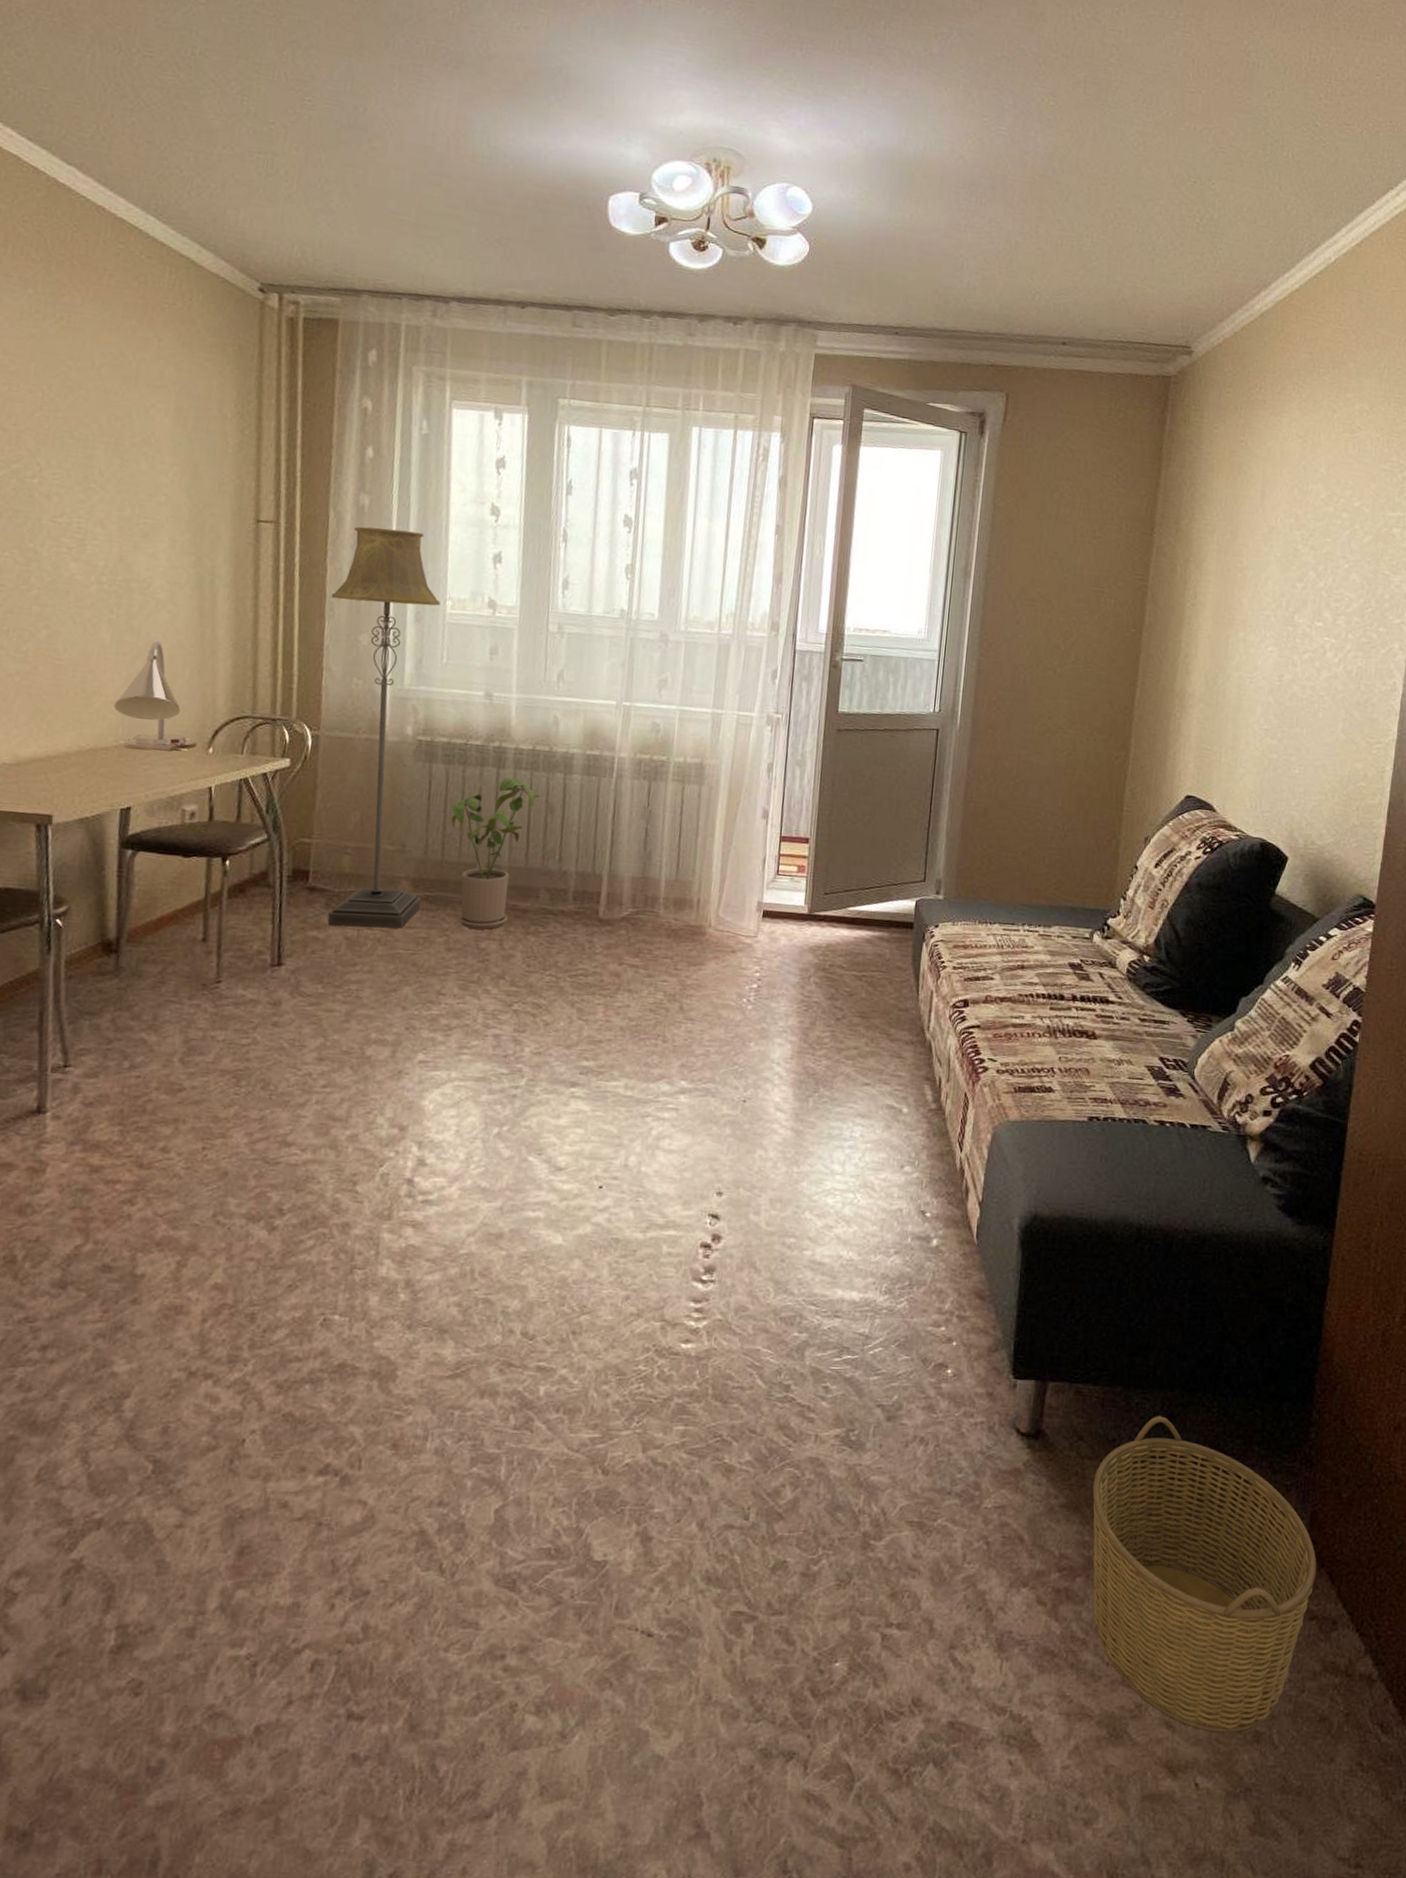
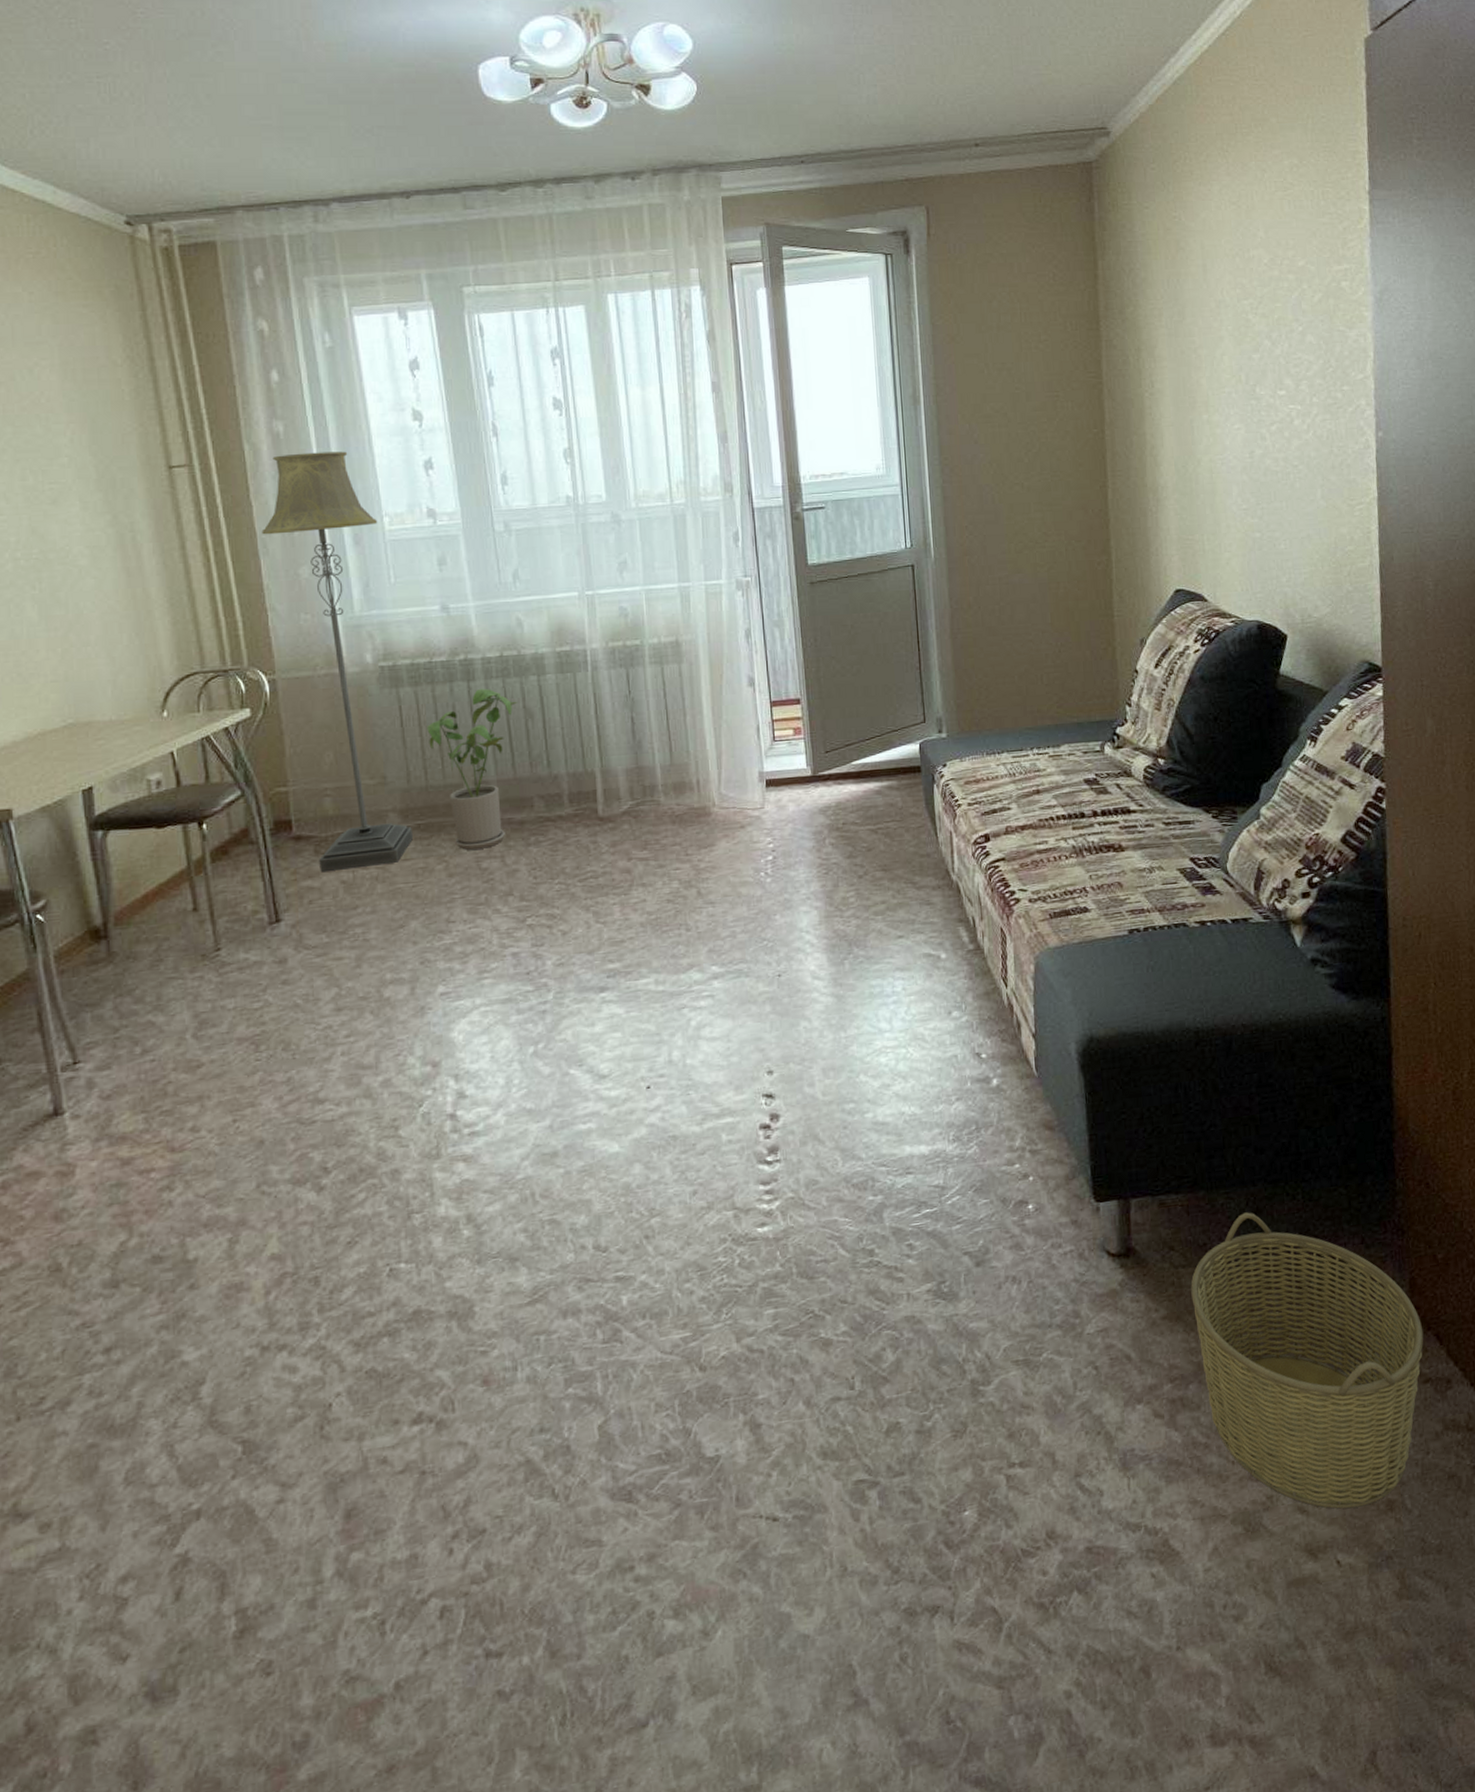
table lamp: present [114,640,197,751] -> none [55,609,149,727]

